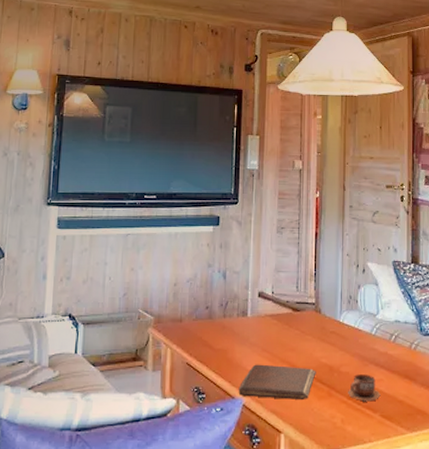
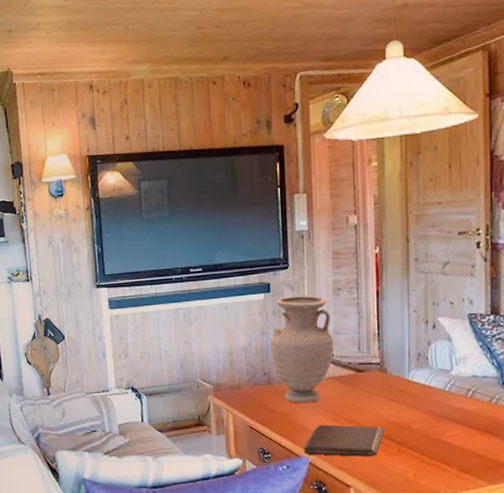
vase: none [214,232,275,341] -> present [269,295,334,403]
cup: present [348,374,381,402] -> none [420,430,457,457]

